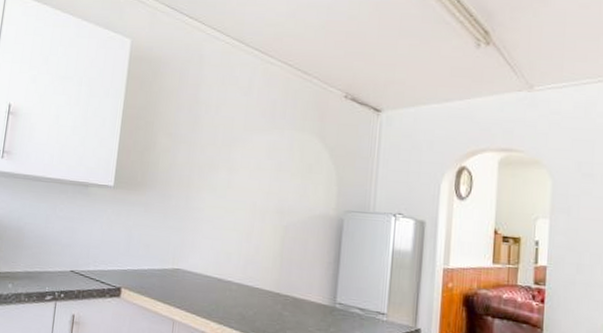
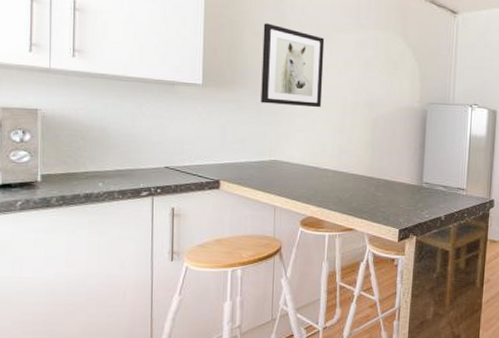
wall art: none [168,124,237,214] -> present [261,23,325,108]

